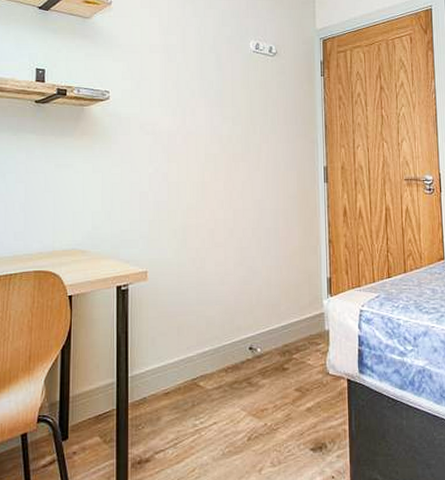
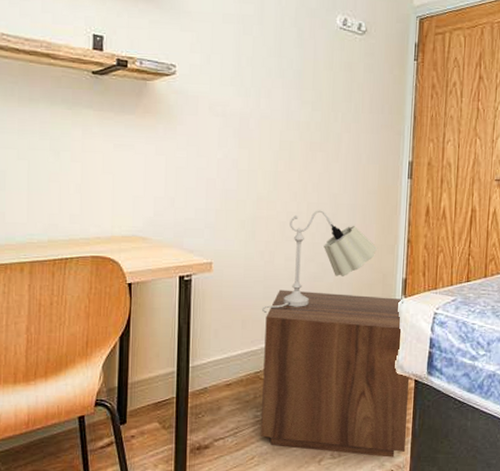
table lamp: none [195,216,302,319] -> present [261,210,378,314]
nightstand: none [200,294,345,463] -> present [261,289,410,458]

